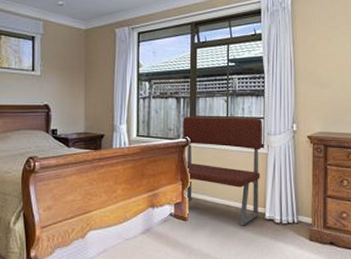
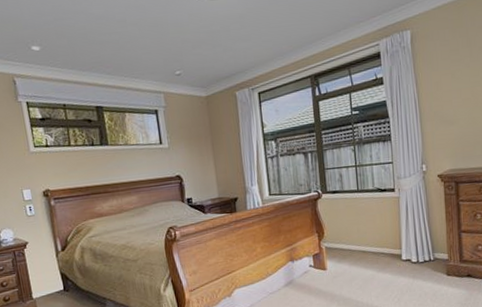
bench: present [182,116,263,226] -> none [312,163,396,269]

